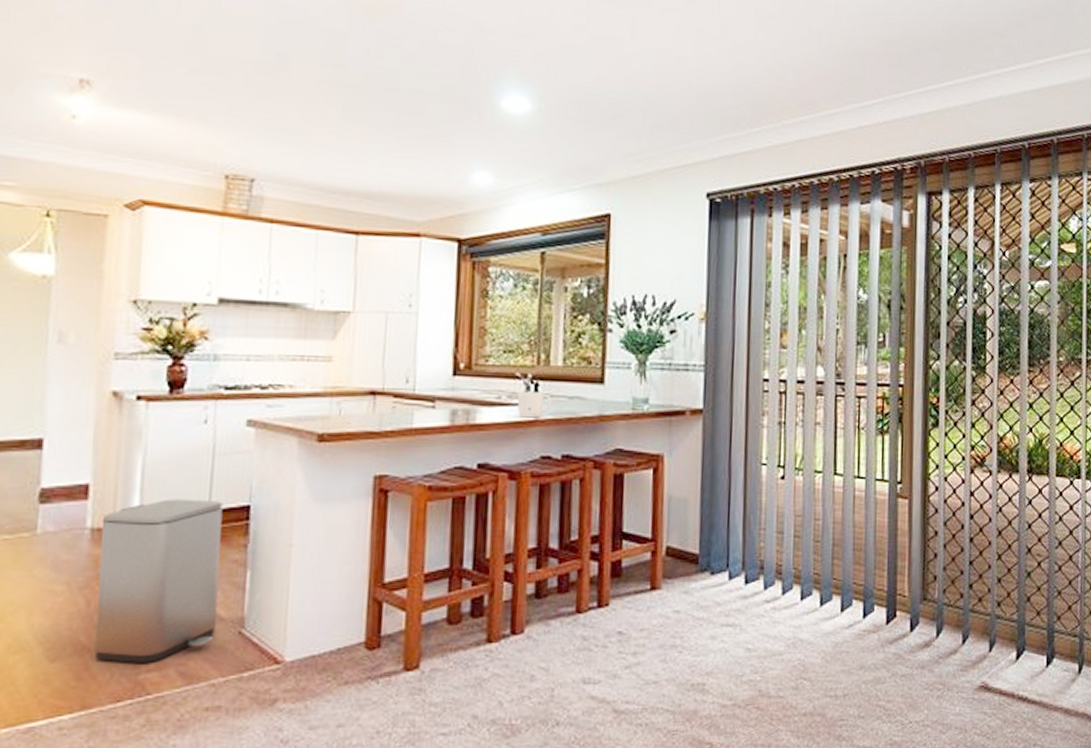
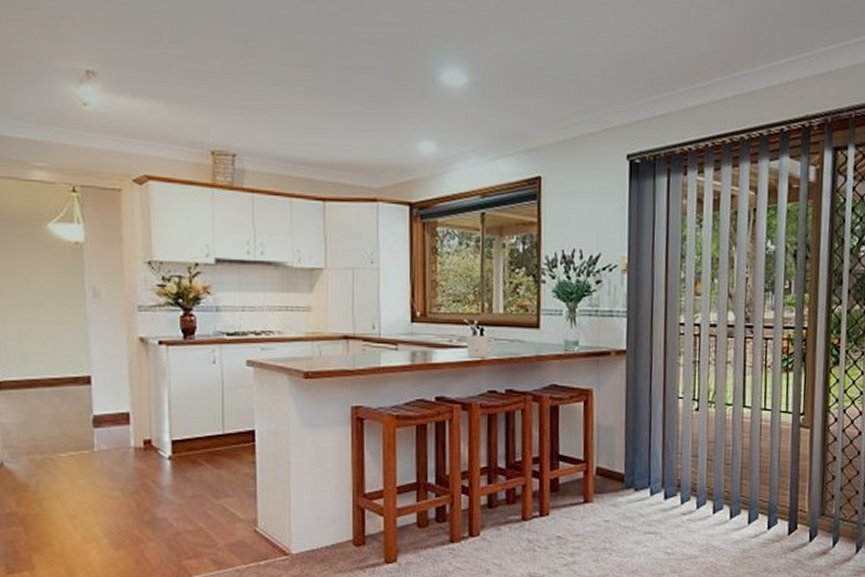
pedal bin: present [94,499,223,663] -> none [142,424,236,552]

